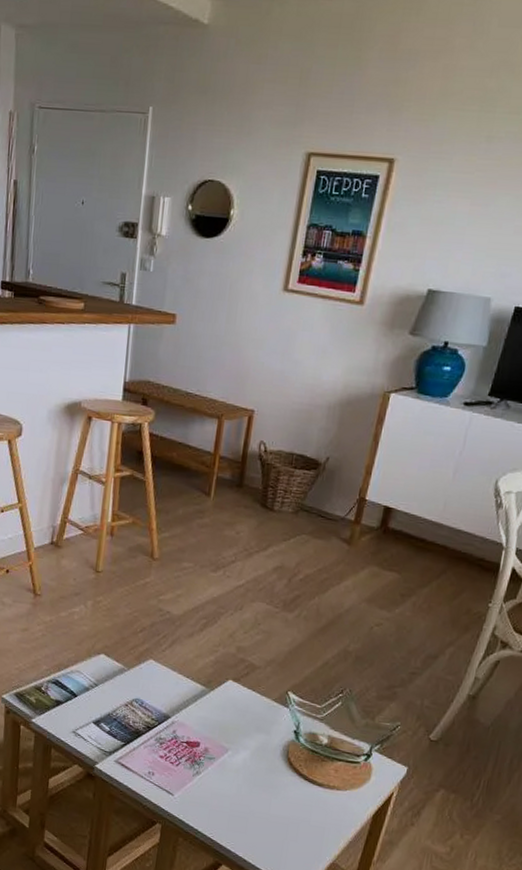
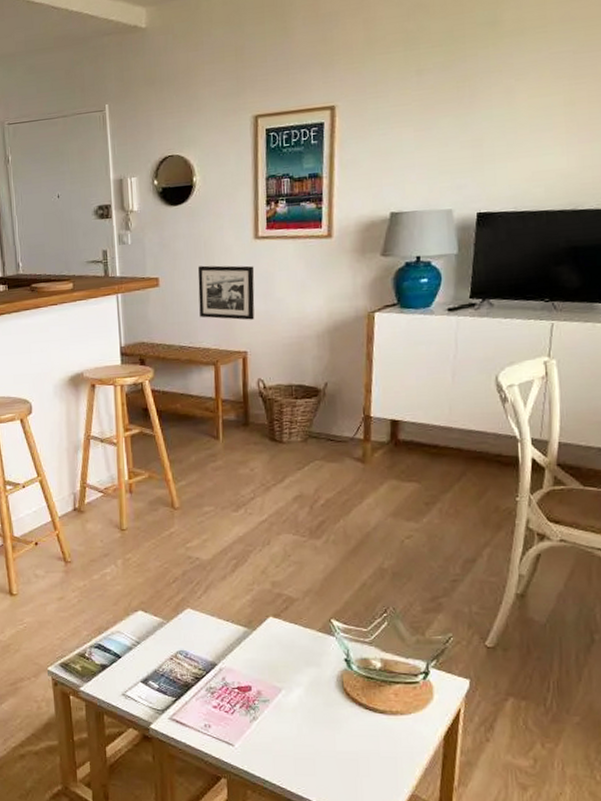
picture frame: none [212,309,278,378] -> present [197,265,255,320]

